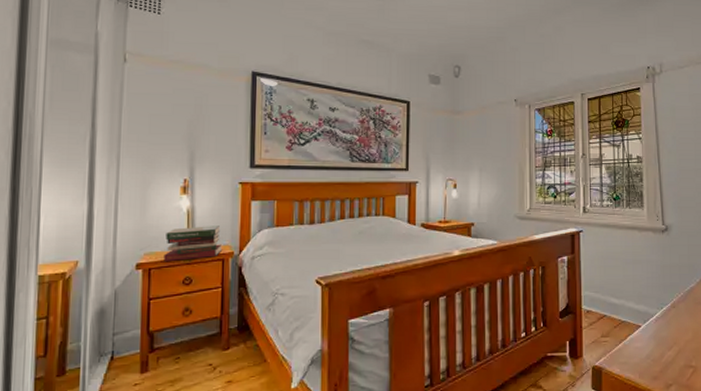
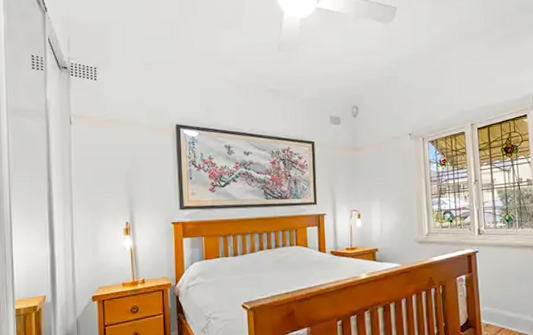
books: present [163,226,223,262] -> none [114,261,162,294]

